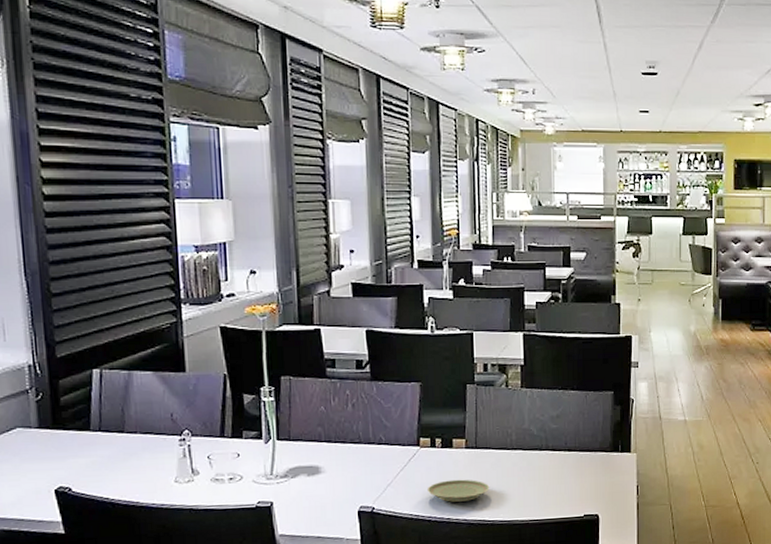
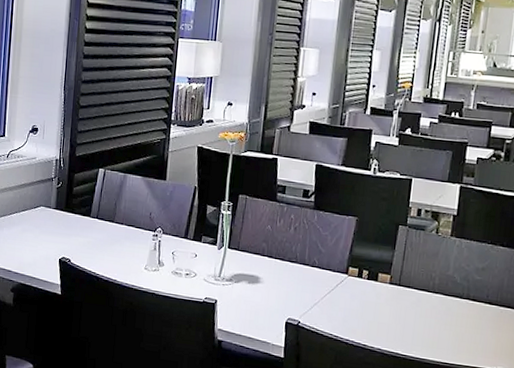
plate: present [426,479,490,502] -> none [348,309,407,333]

